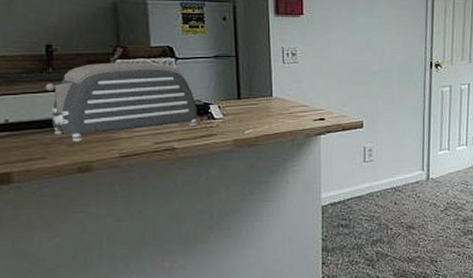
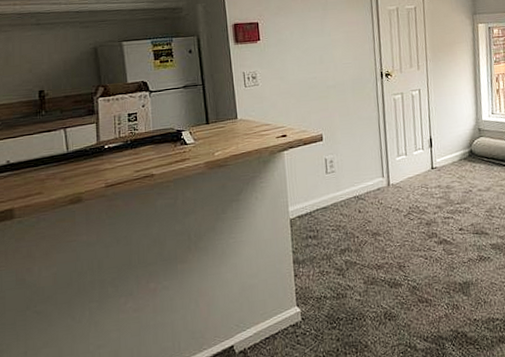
toaster: present [45,62,198,142] -> none [39,98,172,176]

